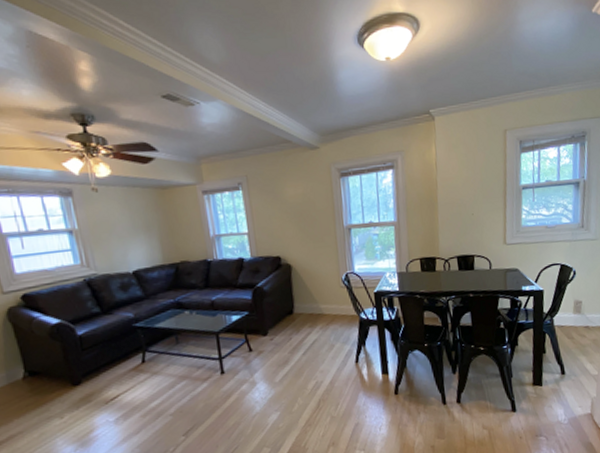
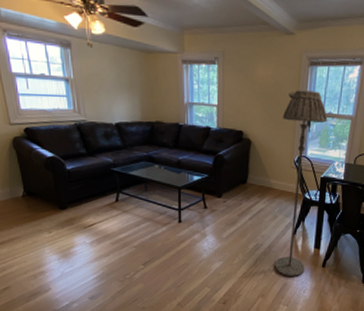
floor lamp: none [320,202,376,415] -> present [274,90,328,278]

